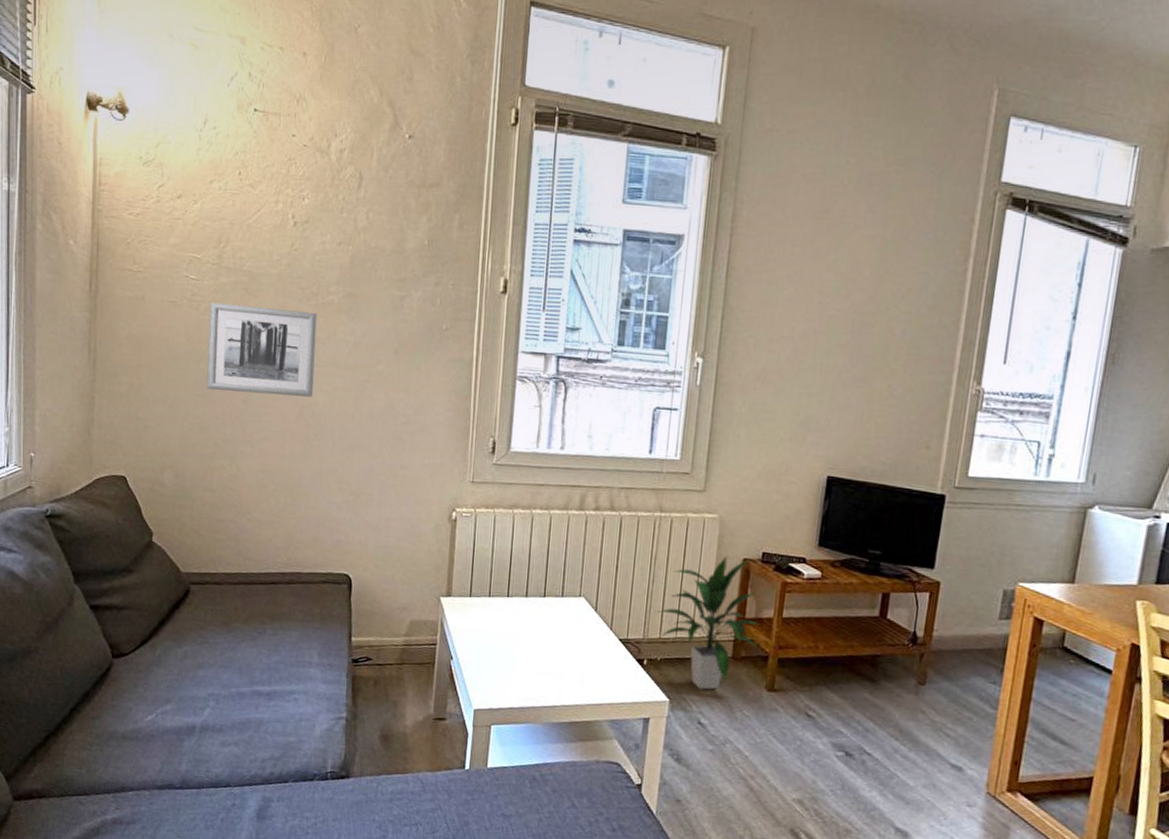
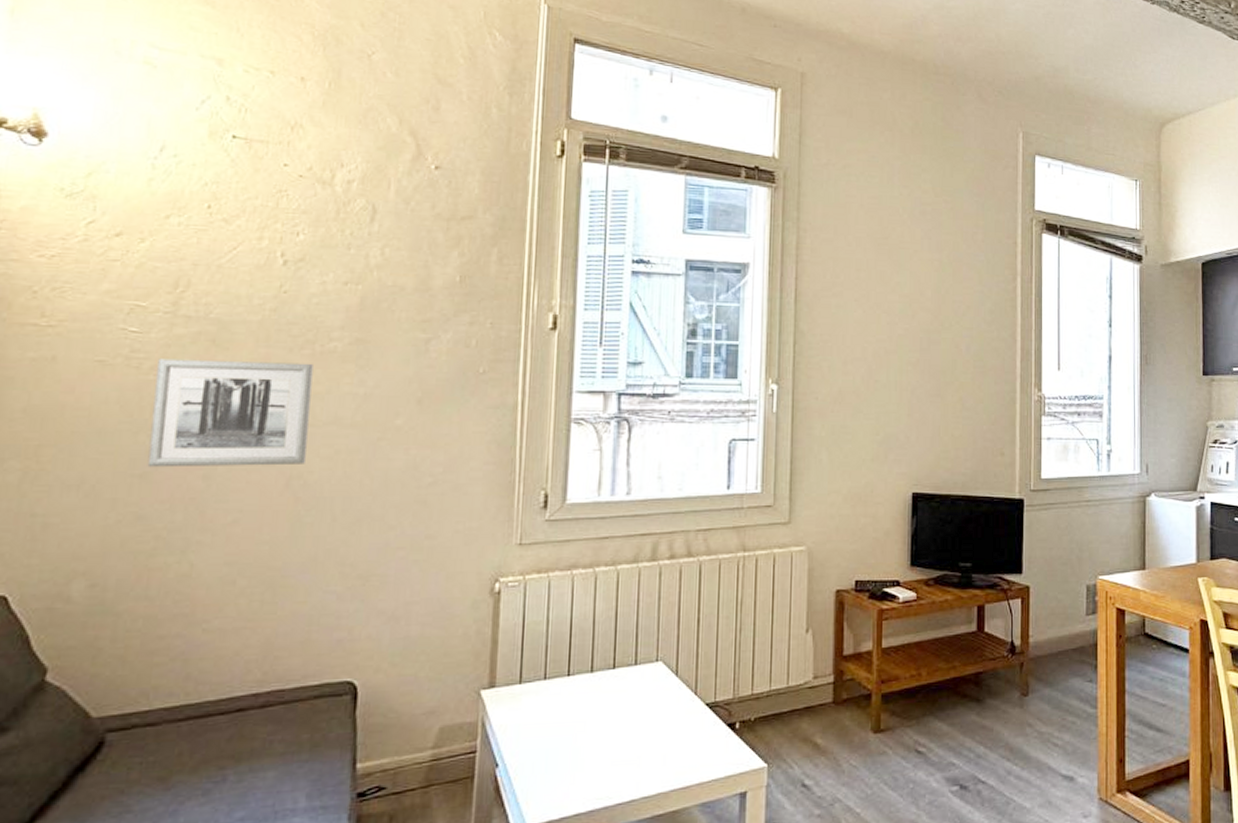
indoor plant: present [657,556,761,690] -> none [748,588,860,746]

